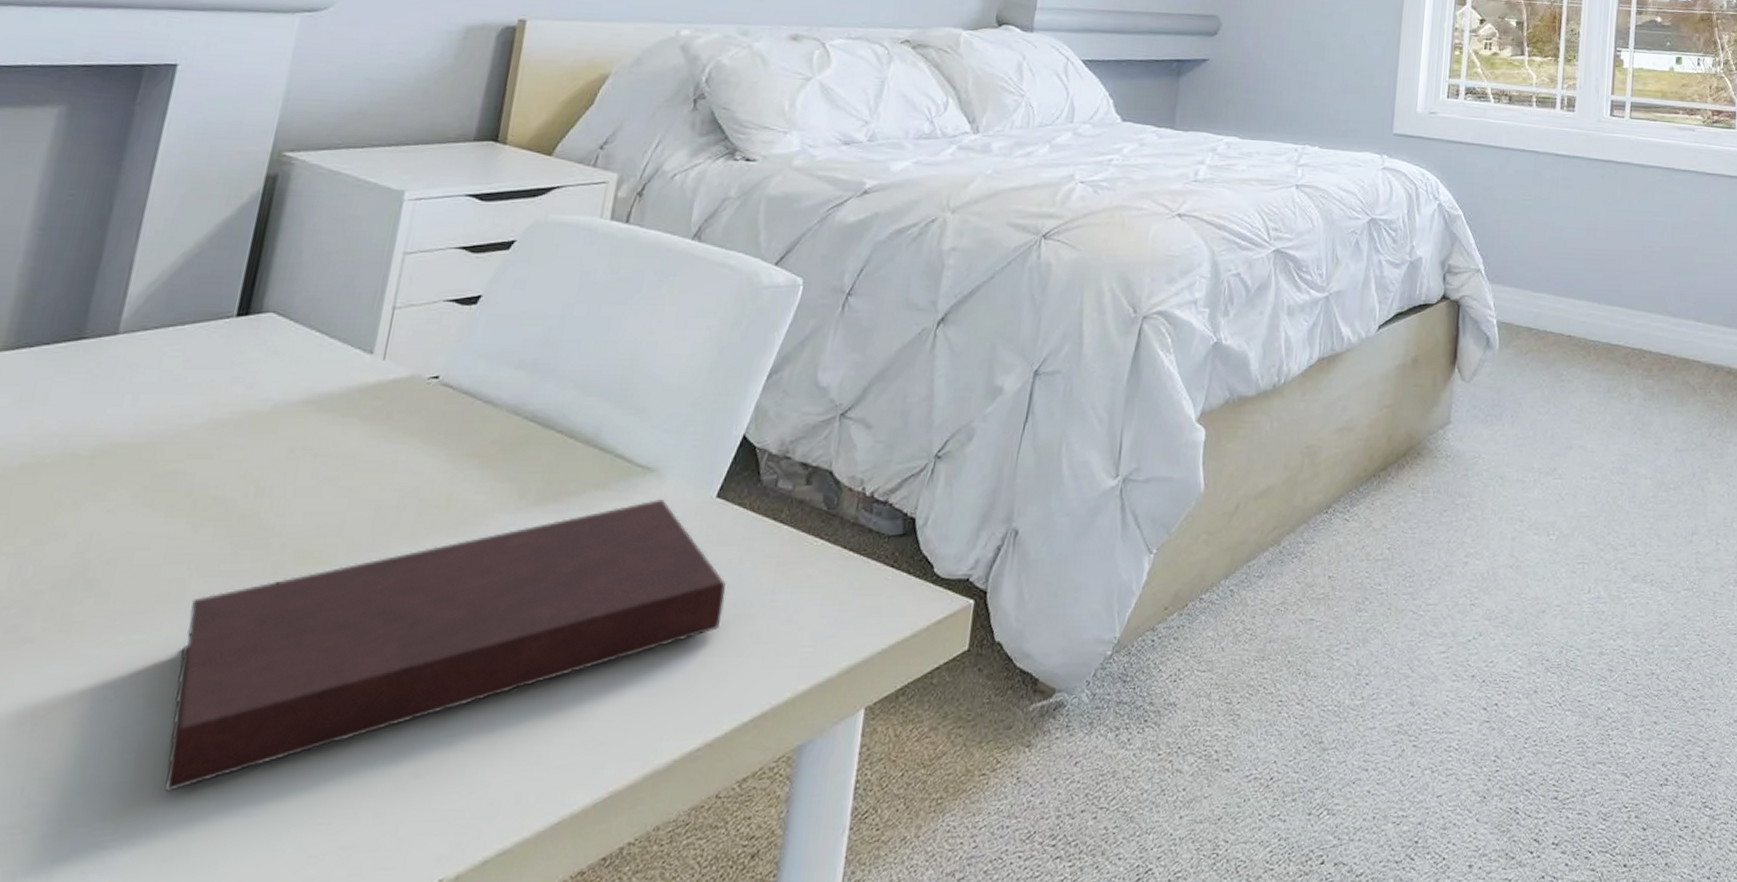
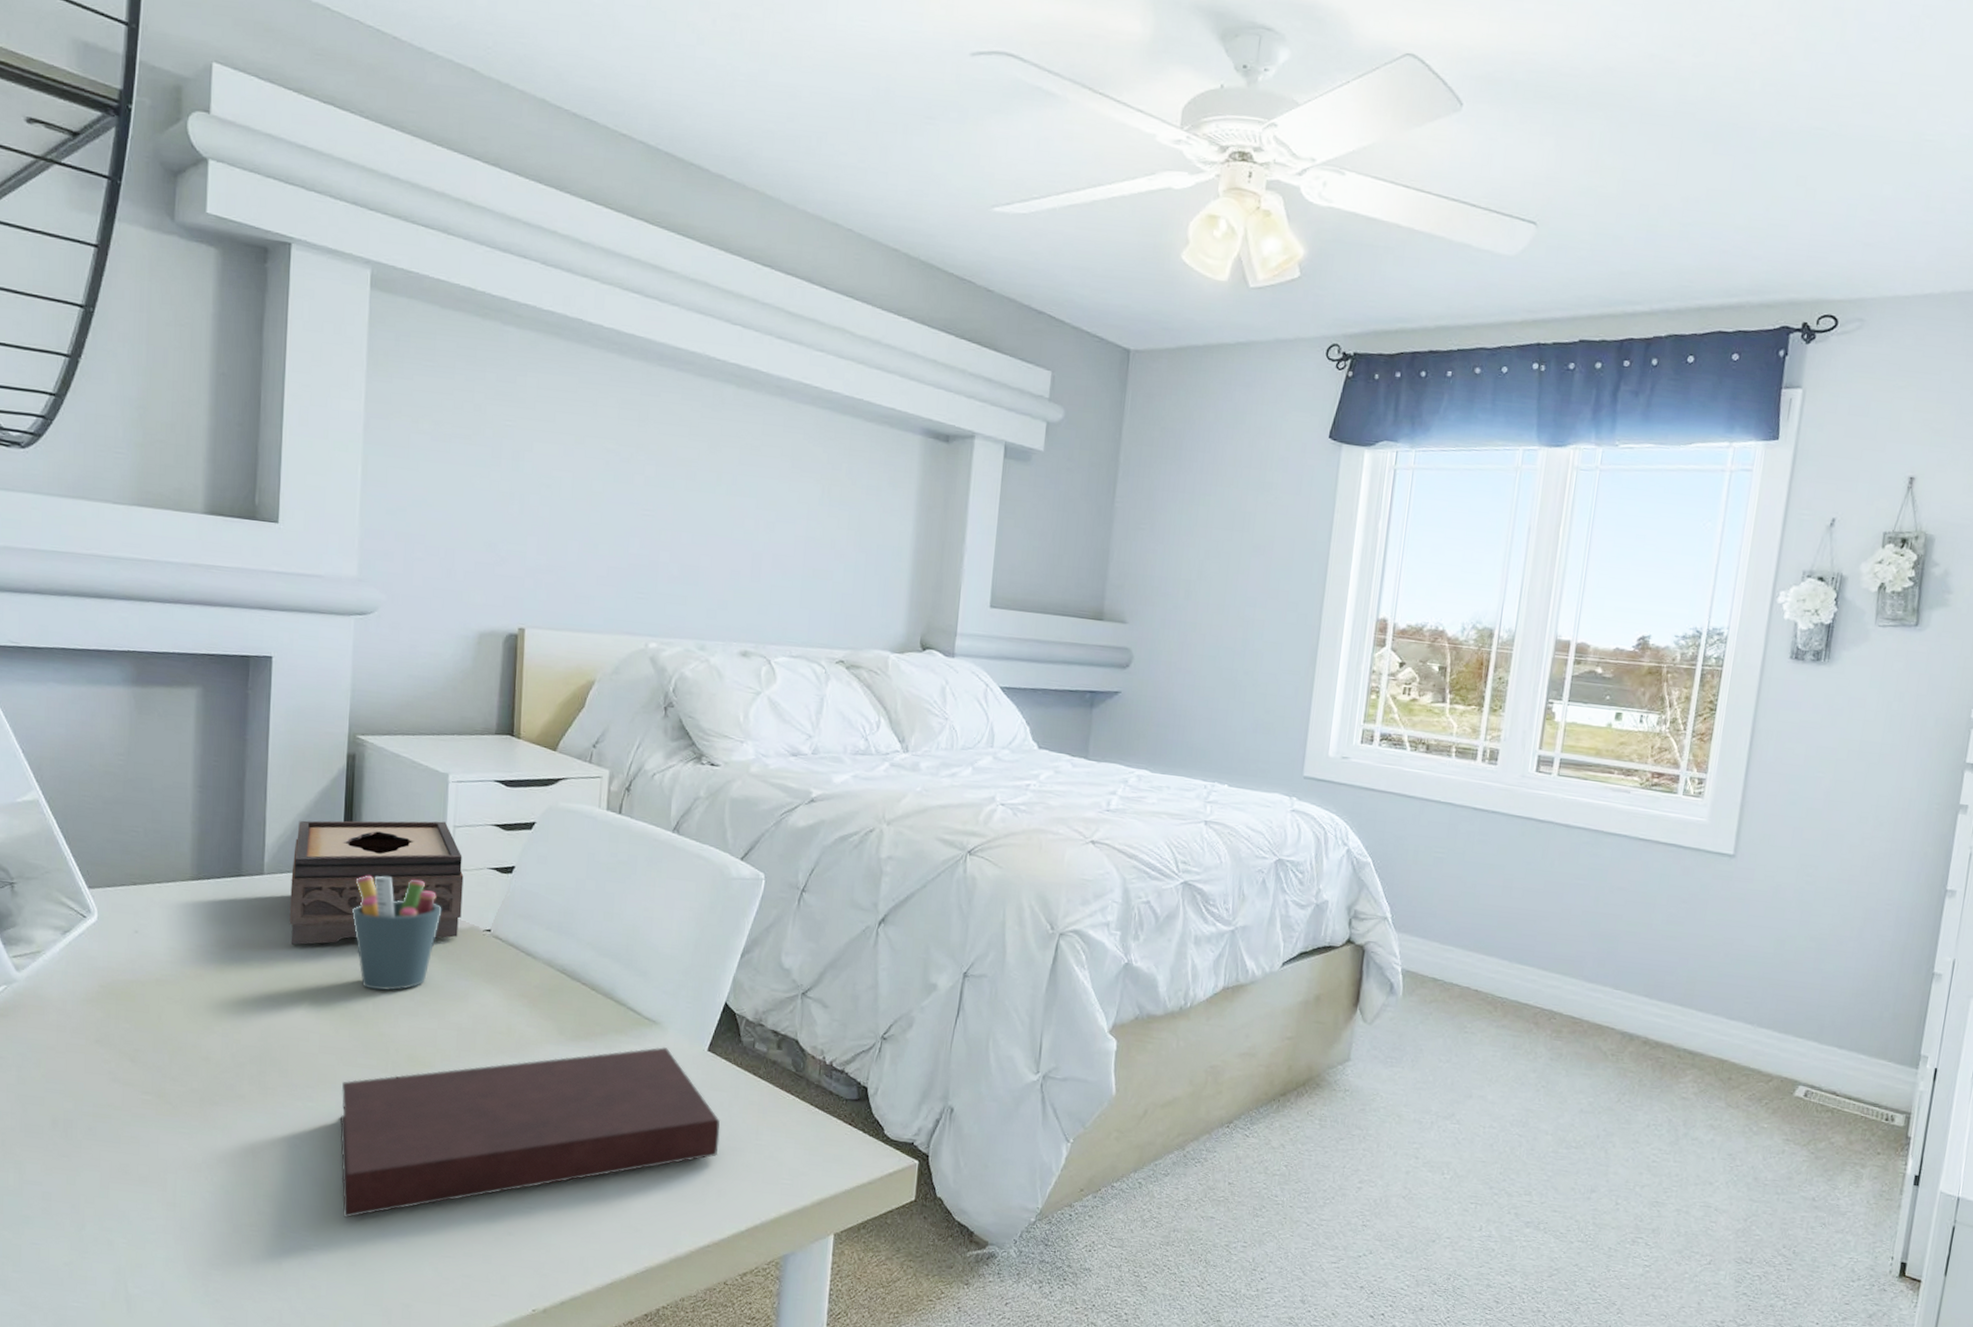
tissue box: none [144,248,411,422] -> present [289,820,464,945]
pen holder: none [242,322,374,469] -> present [352,875,442,991]

